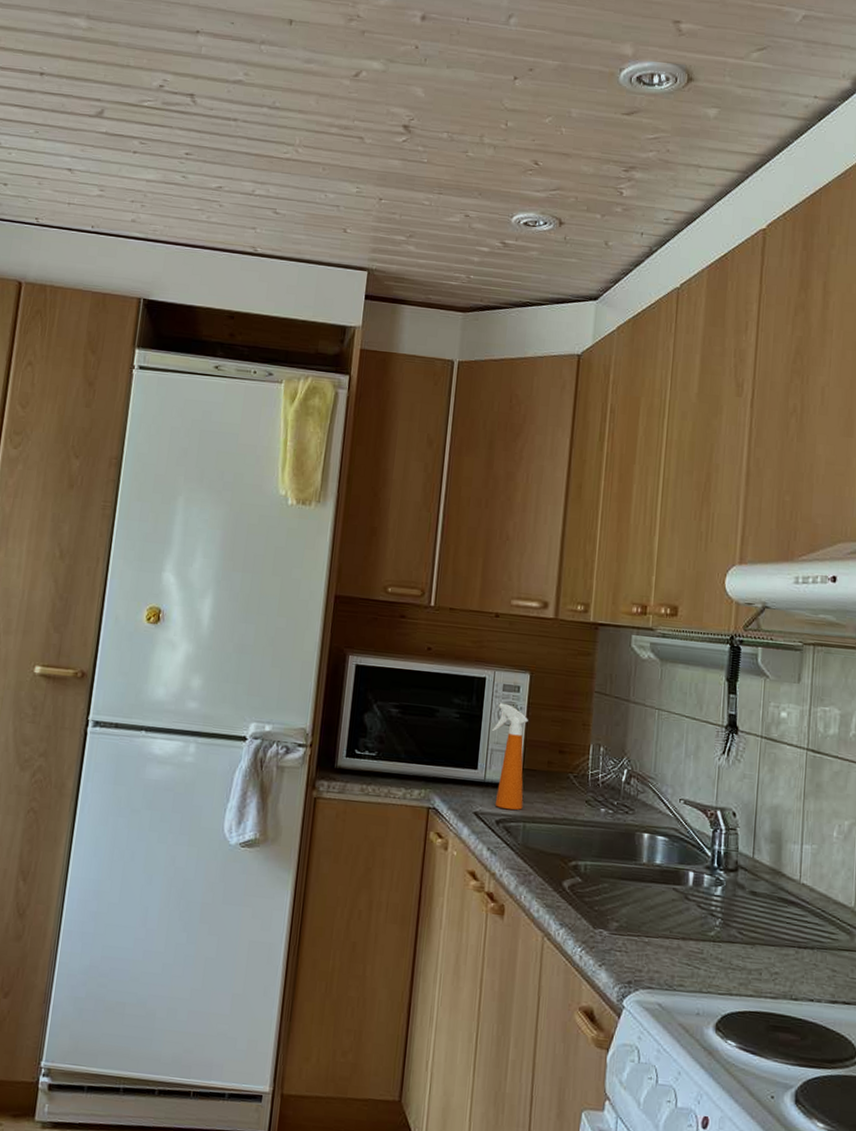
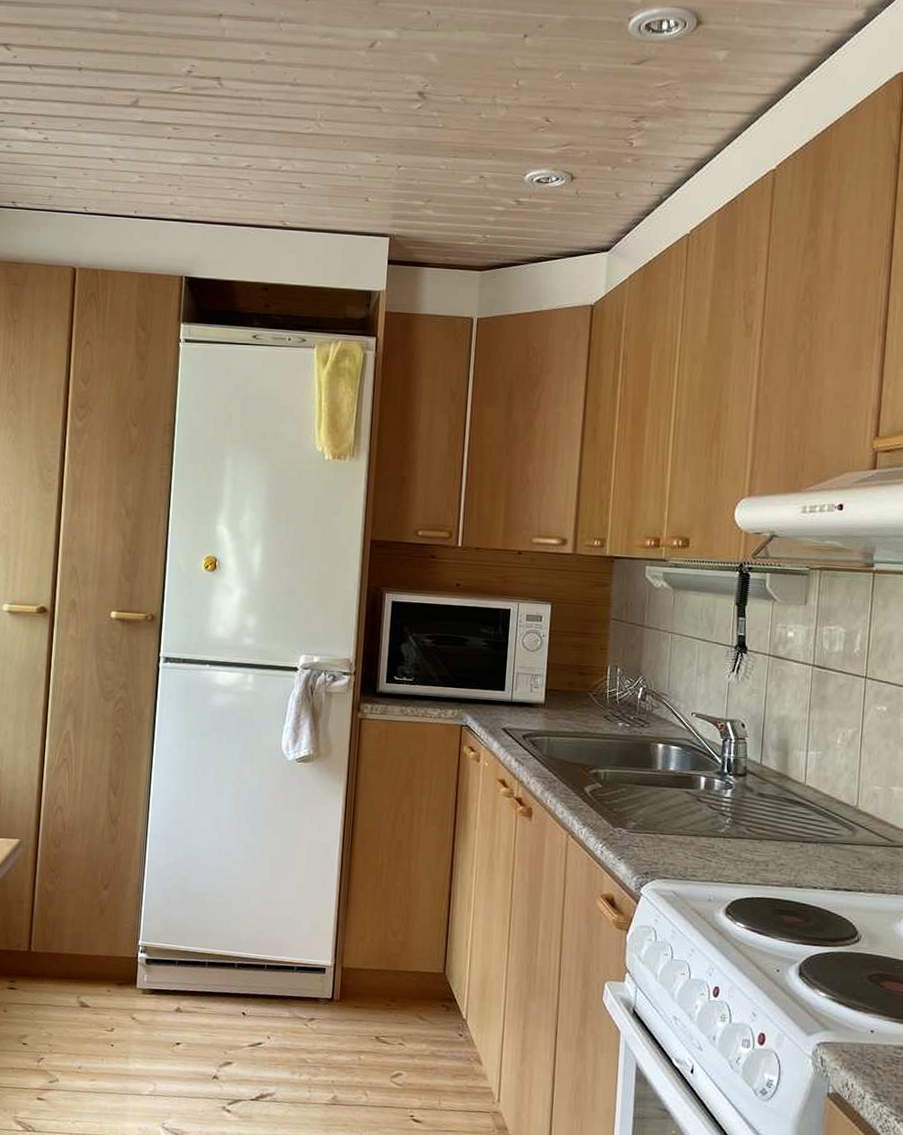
spray bottle: present [491,703,528,811] -> none [516,631,550,726]

